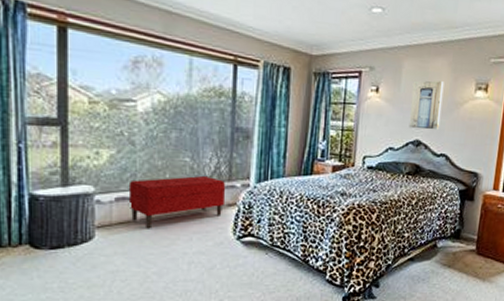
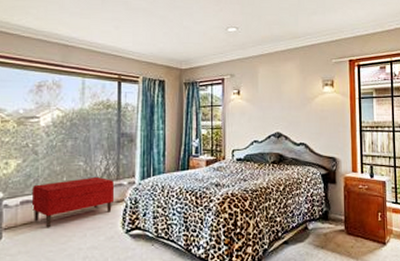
wall art: present [408,81,444,130] -> none [268,81,296,123]

